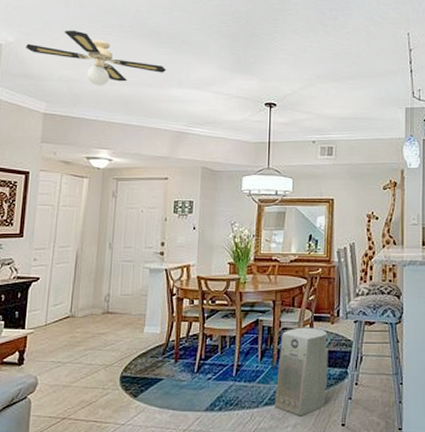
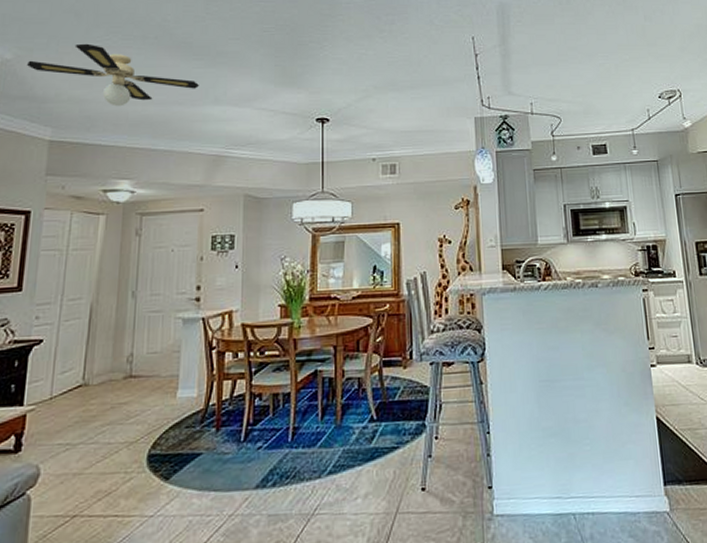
air purifier: present [274,327,329,417] -> none [340,374,403,484]

